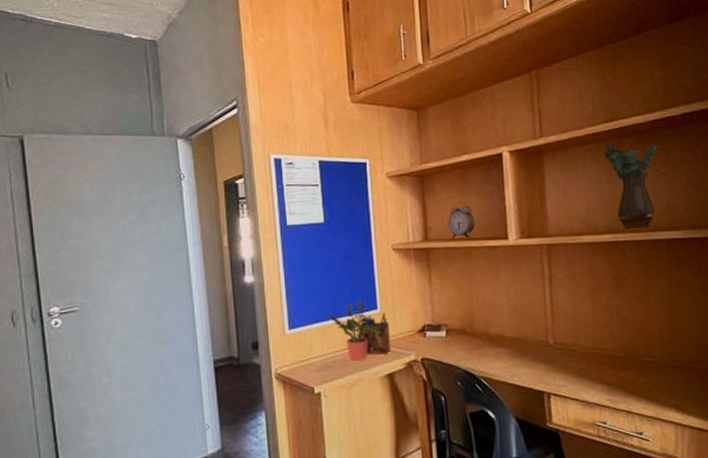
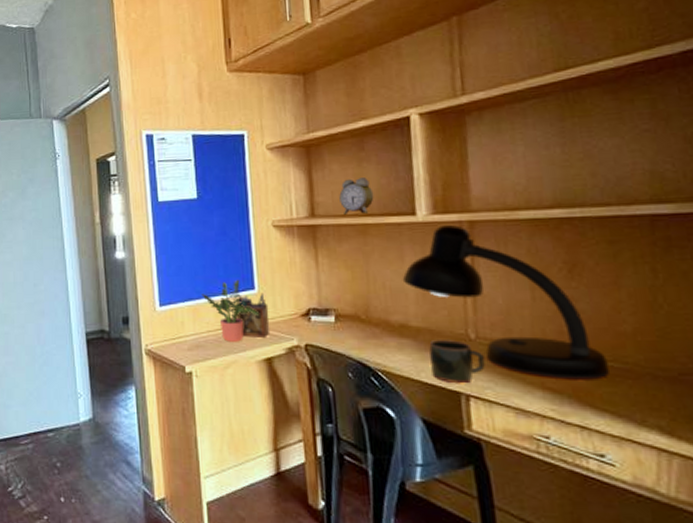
desk lamp: none [498,248,644,375] -> present [402,225,609,380]
mug: none [520,347,561,384] -> present [429,340,485,383]
vase: present [603,141,658,229] -> none [553,90,638,202]

